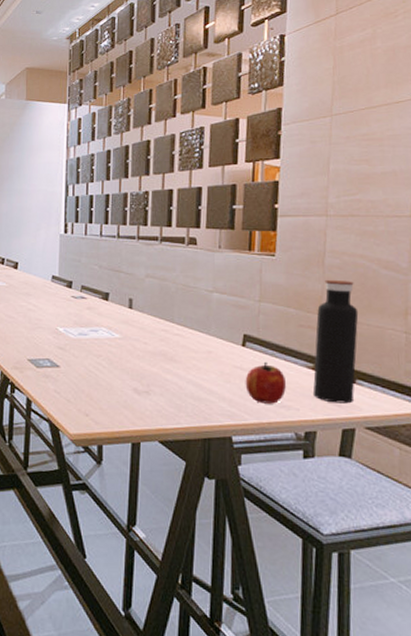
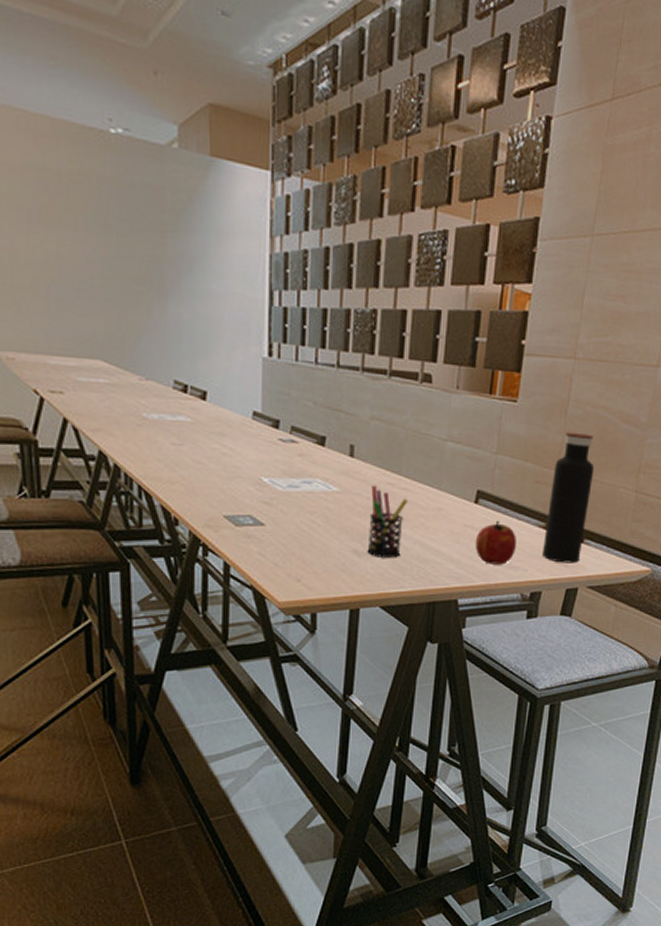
pen holder: none [146,331,181,396] -> present [367,485,408,558]

